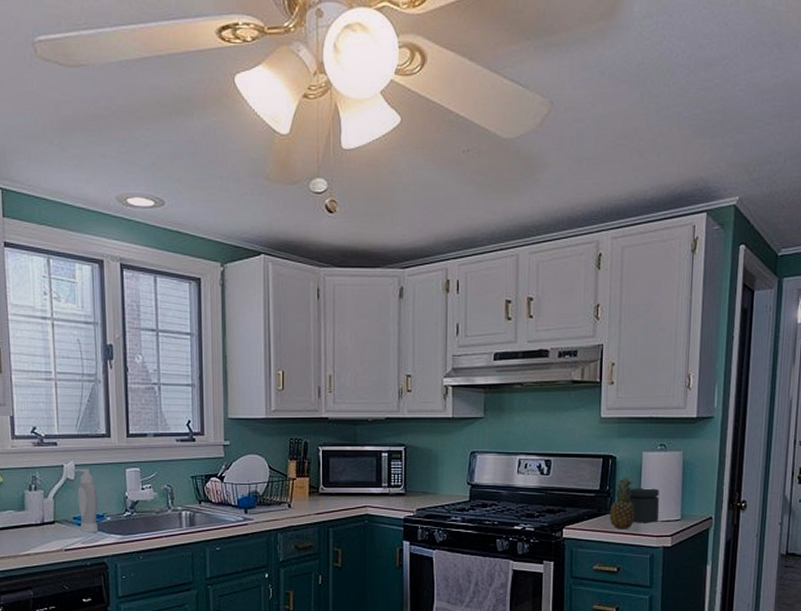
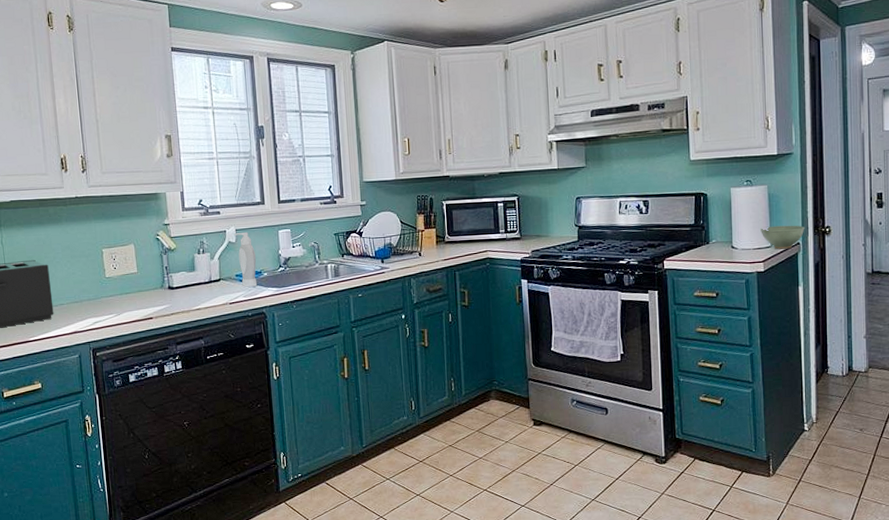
fruit: present [610,477,635,529] -> none [705,211,728,258]
jar: present [628,488,660,523] -> none [720,220,751,252]
bowl: none [670,497,719,523] -> present [759,225,805,249]

